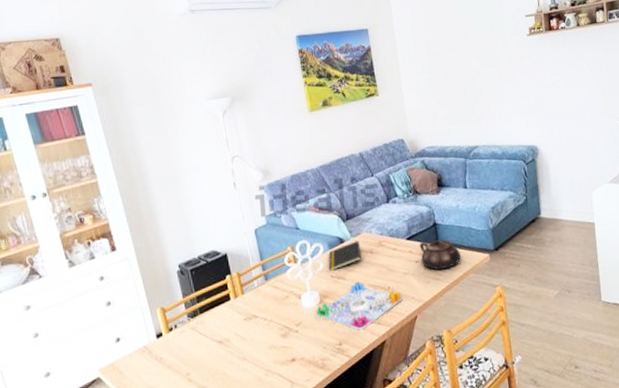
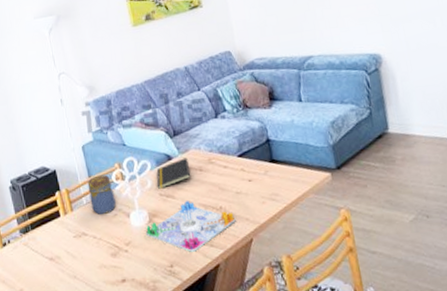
jar: none [259,258,288,297] -> present [87,174,116,215]
teapot: present [419,239,461,271] -> none [251,157,299,190]

